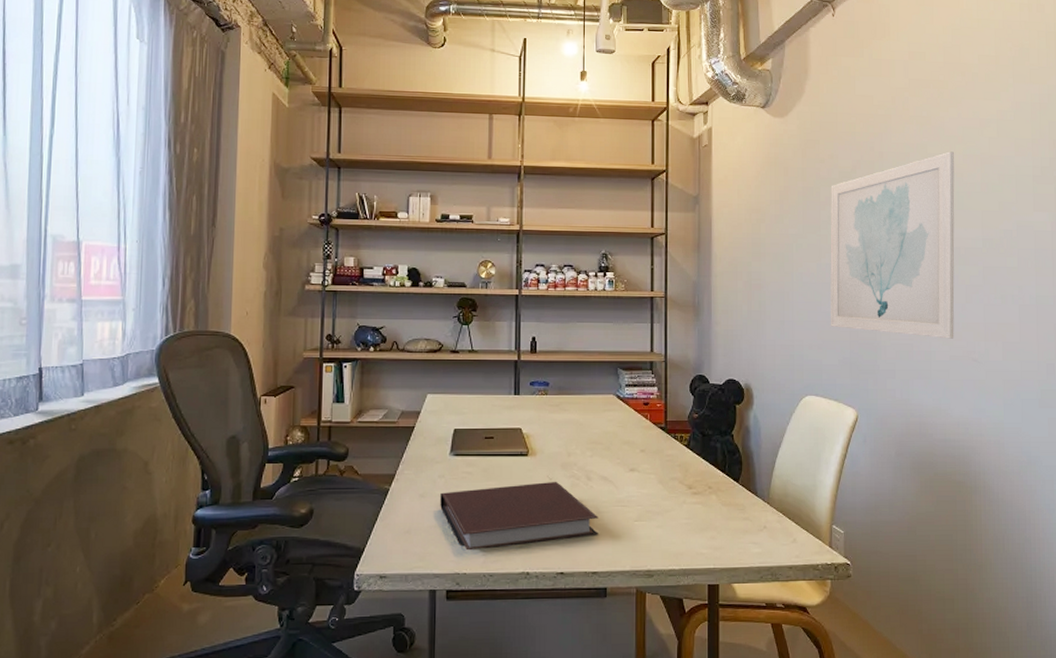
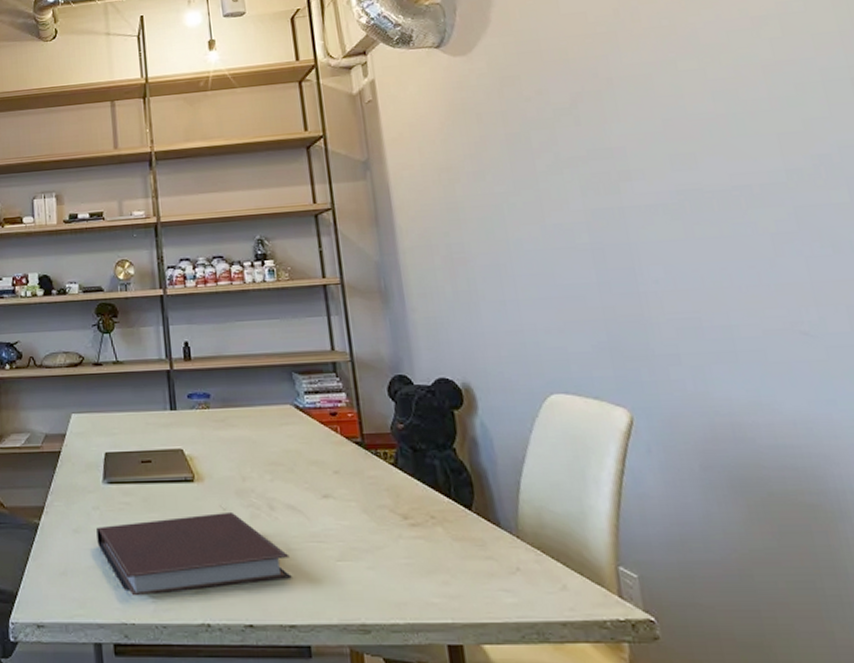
wall art: present [830,151,955,339] -> none [544,63,765,308]

